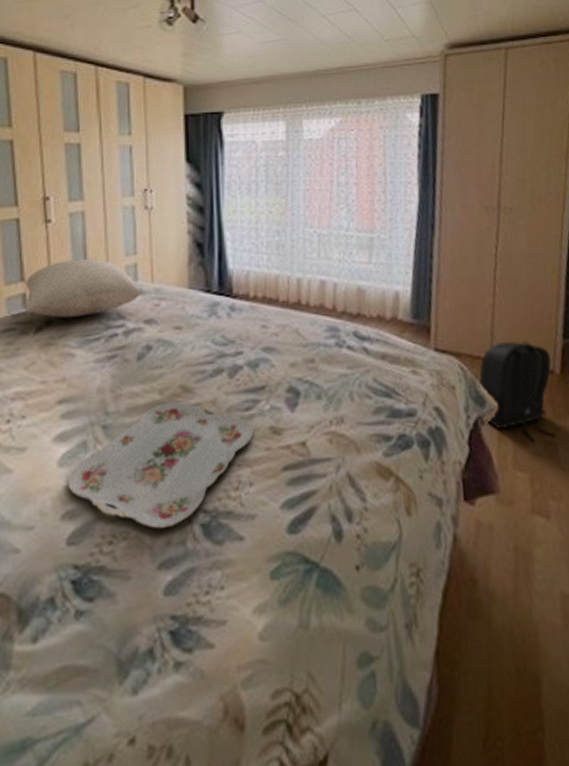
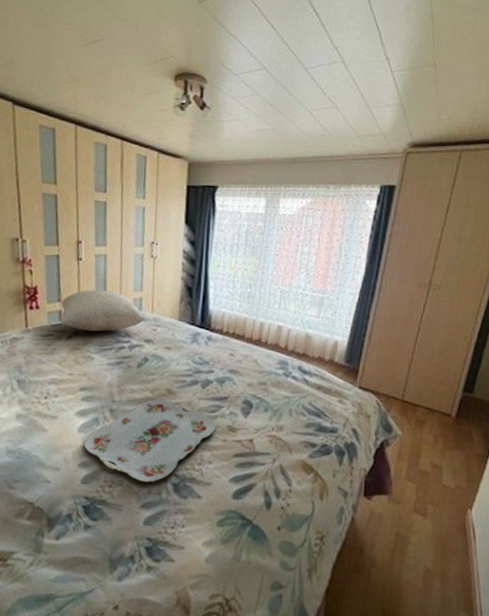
backpack: present [478,341,556,442] -> none [389,388,450,463]

